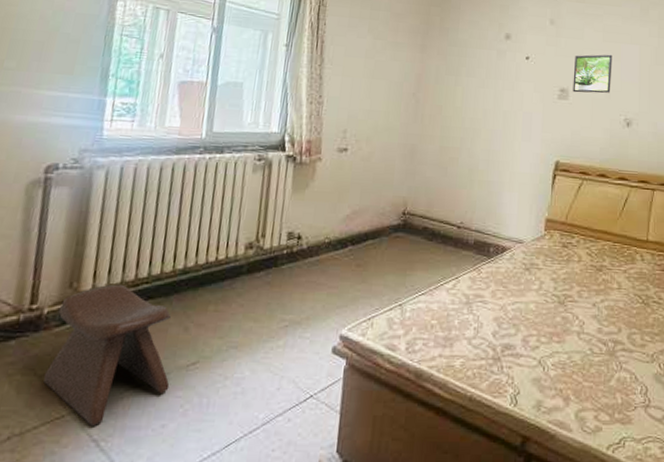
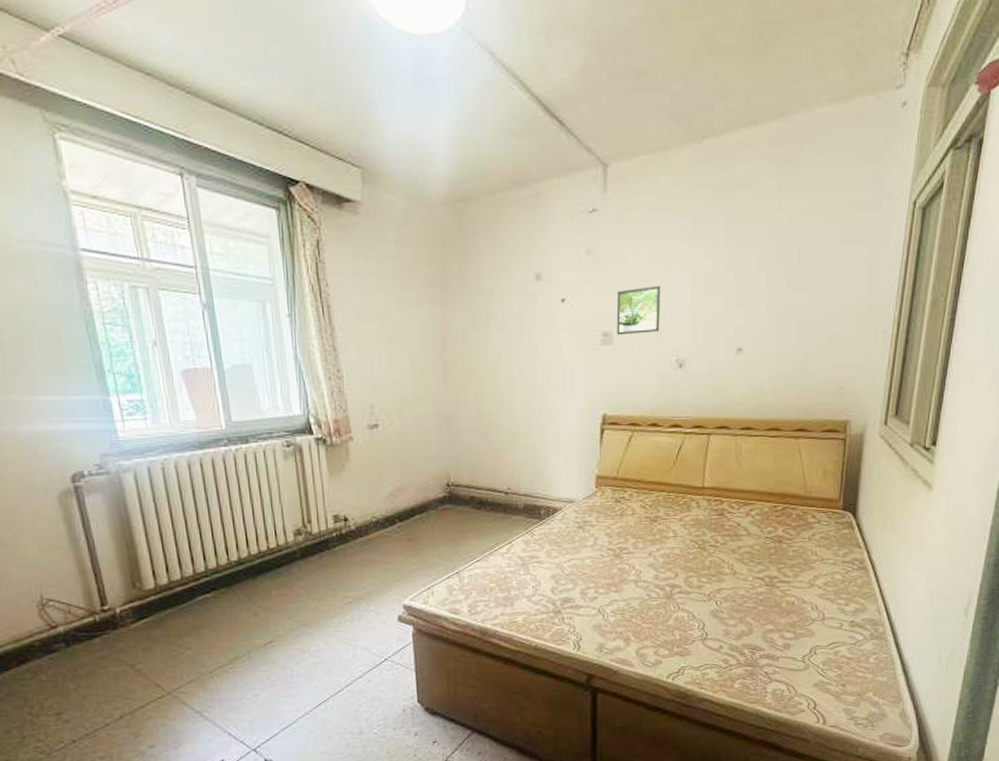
stool: present [43,284,171,426] -> none [129,580,253,701]

